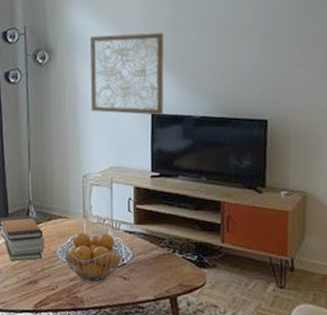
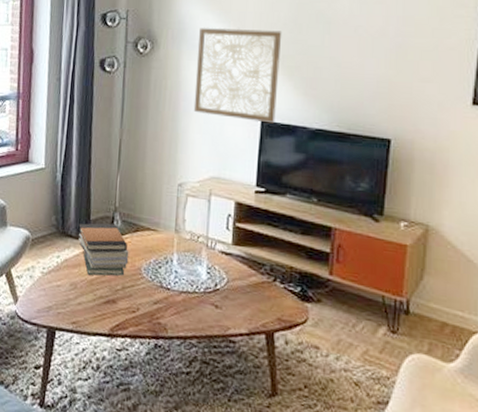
fruit basket: present [61,232,125,284] -> none [147,248,219,310]

